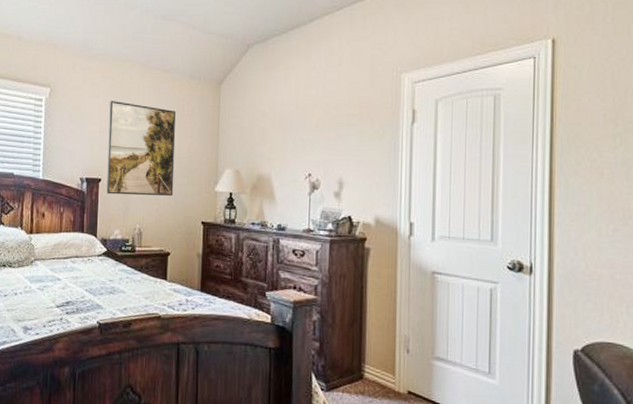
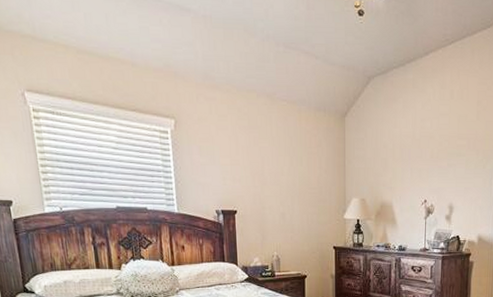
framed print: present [106,101,176,196] -> none [238,133,307,225]

